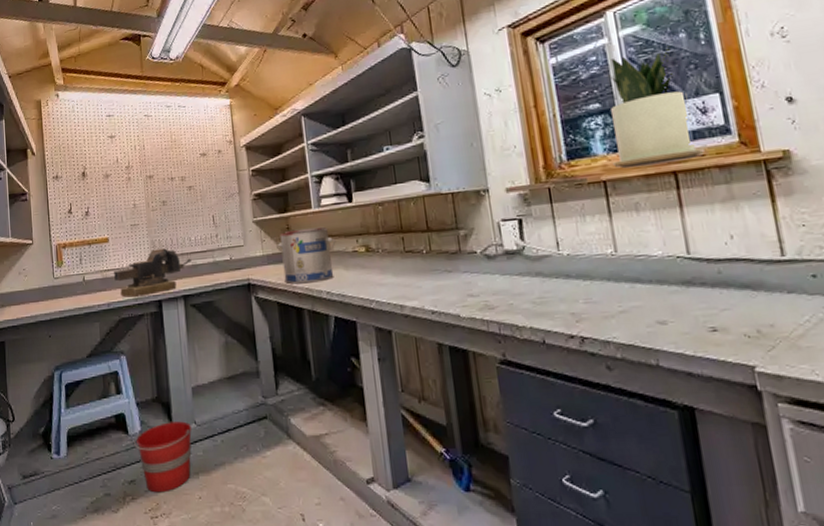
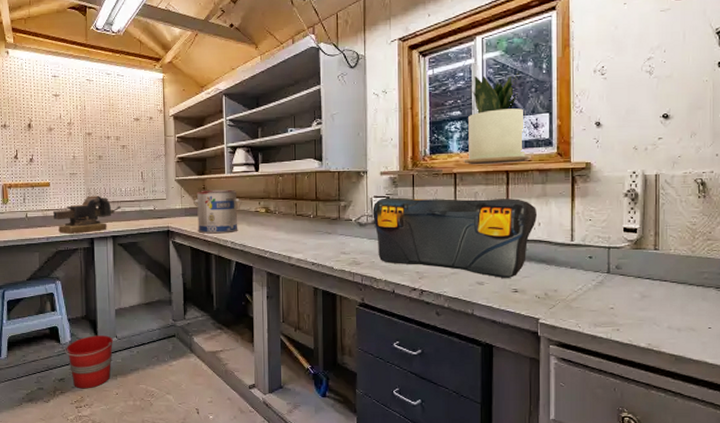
toolbox: none [501,206,727,314] -> present [373,197,538,278]

